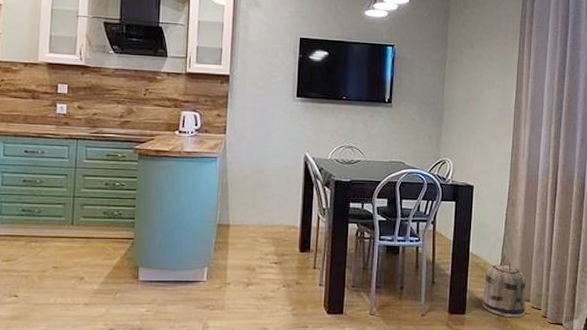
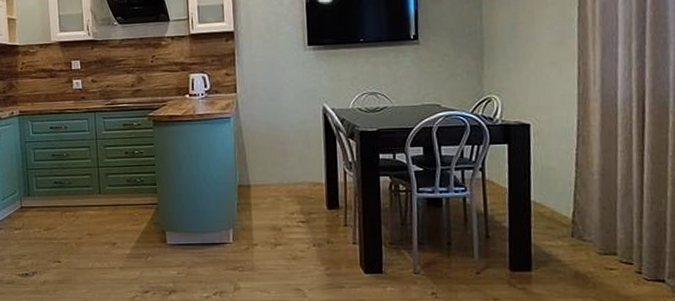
basket: present [482,255,526,318] -> none [552,202,613,274]

